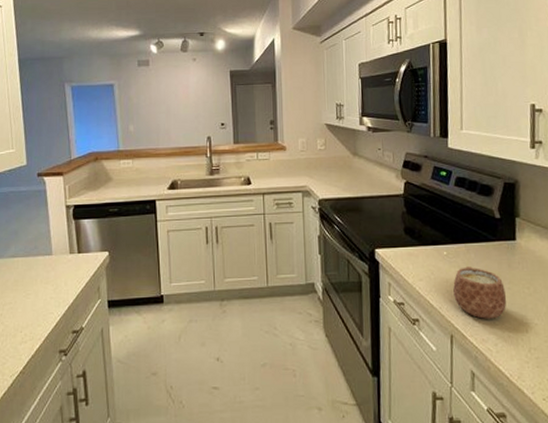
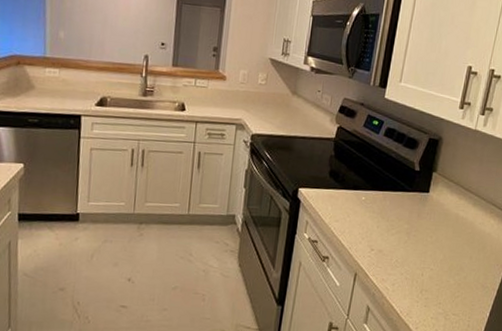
mug: present [453,266,507,319] -> none [364,212,411,262]

